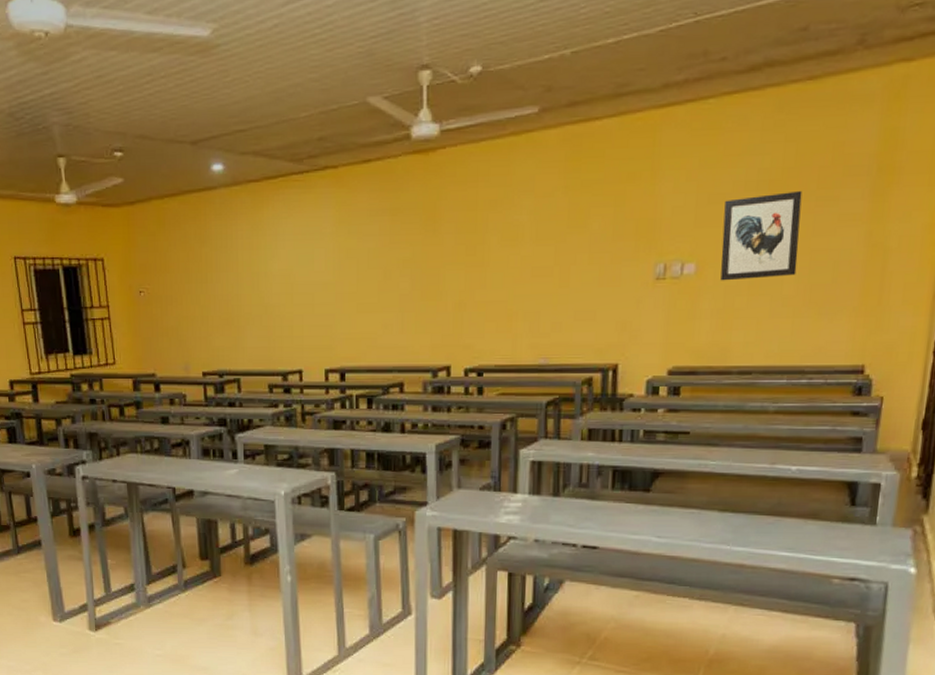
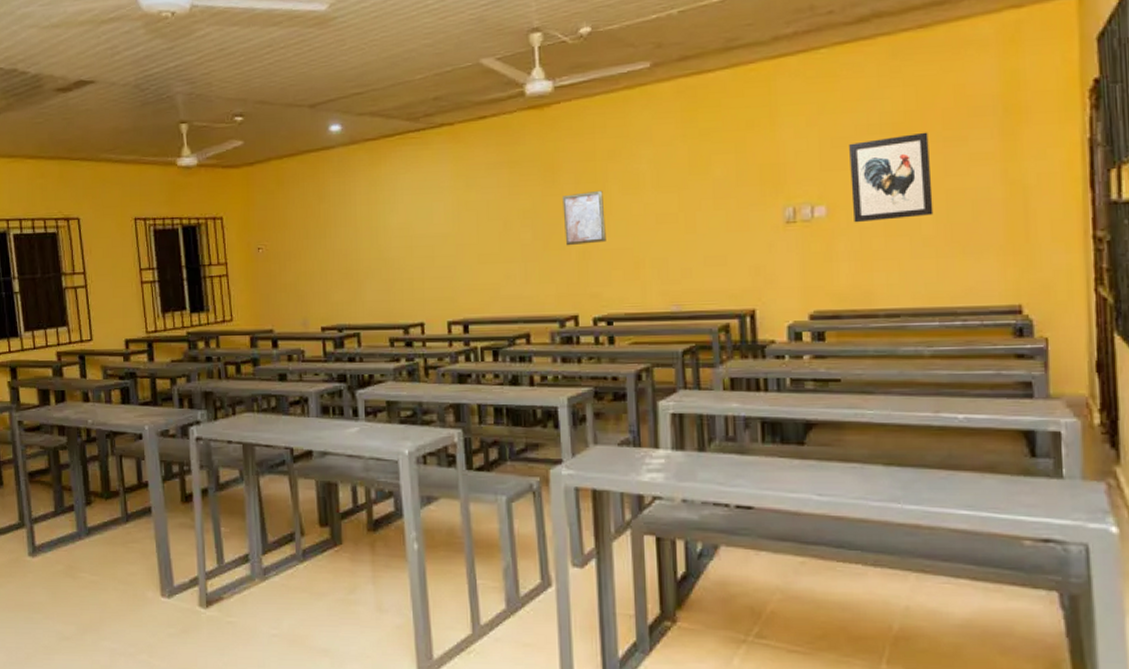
wall art: none [442,241,483,297] -> present [562,190,606,246]

